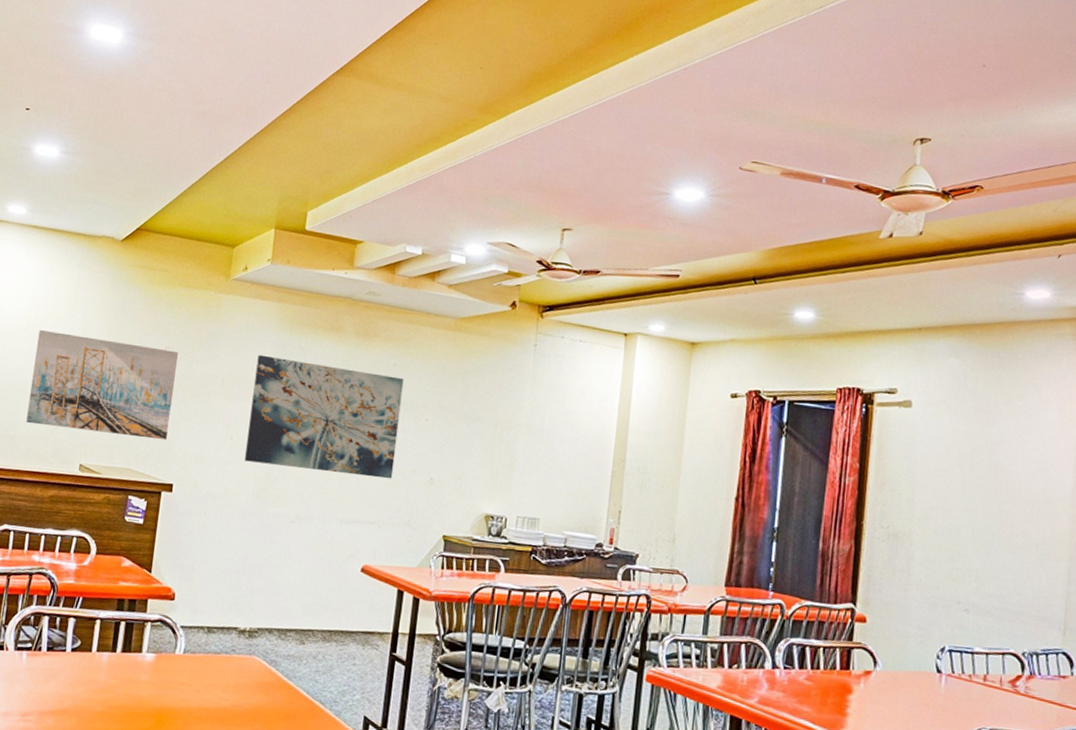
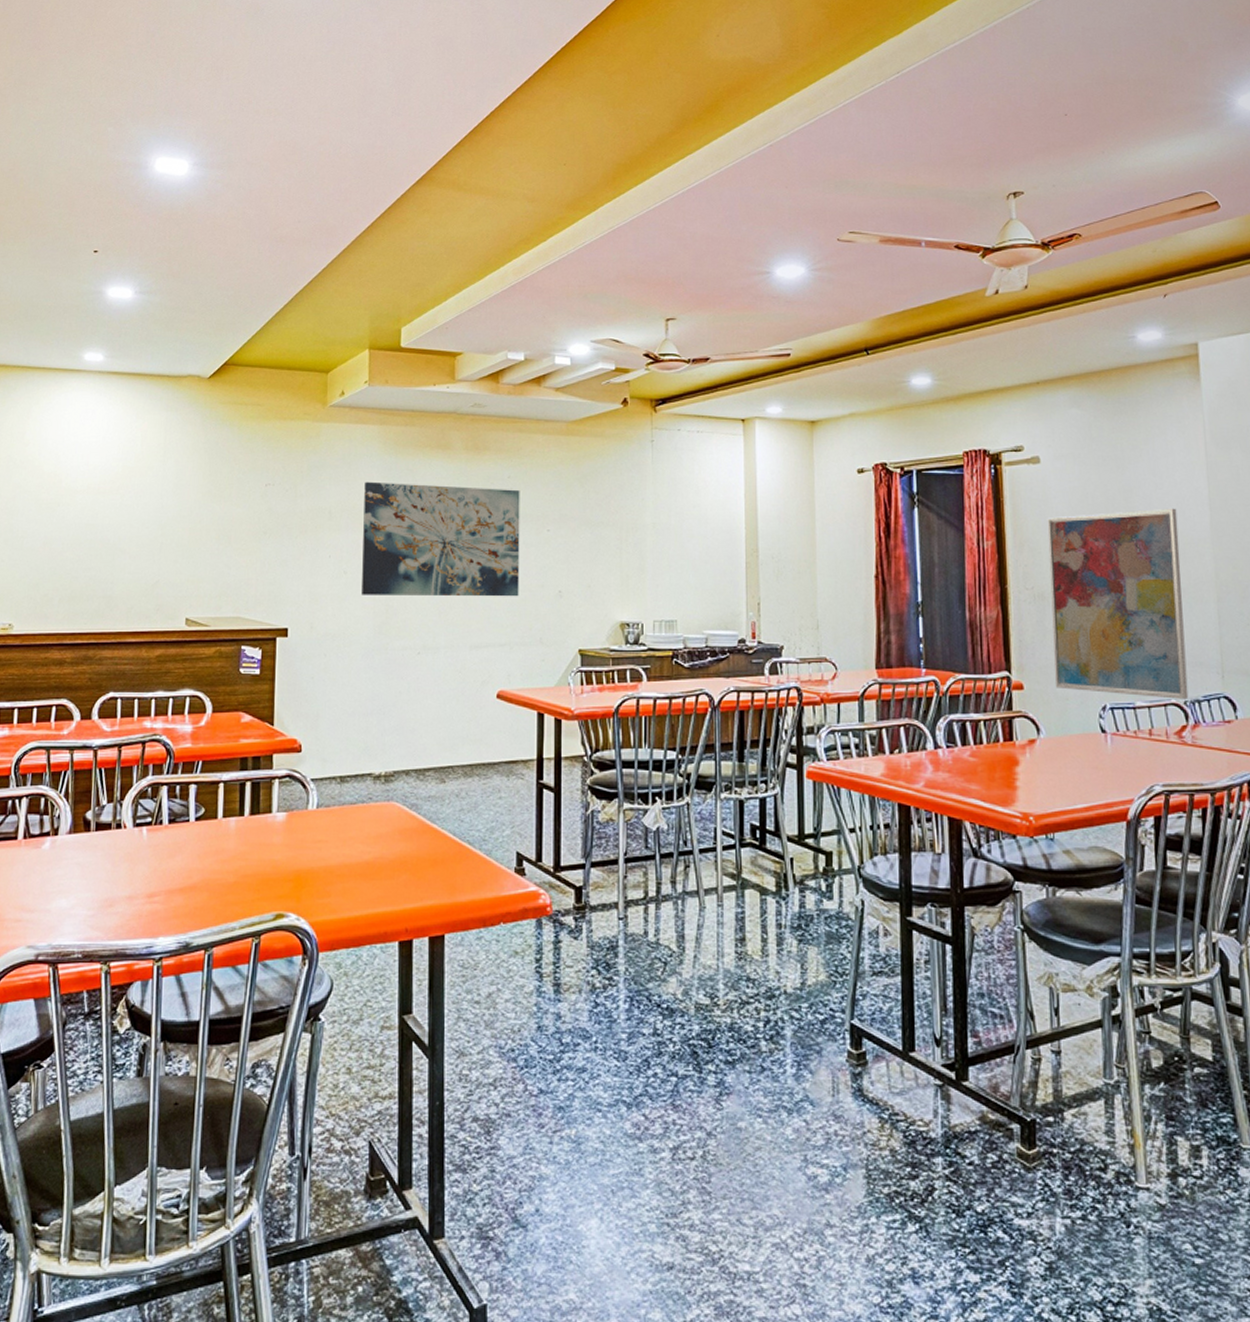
wall art: present [26,329,179,441] -> none [124,480,281,583]
wall art: none [897,461,1041,651] -> present [1047,508,1189,699]

